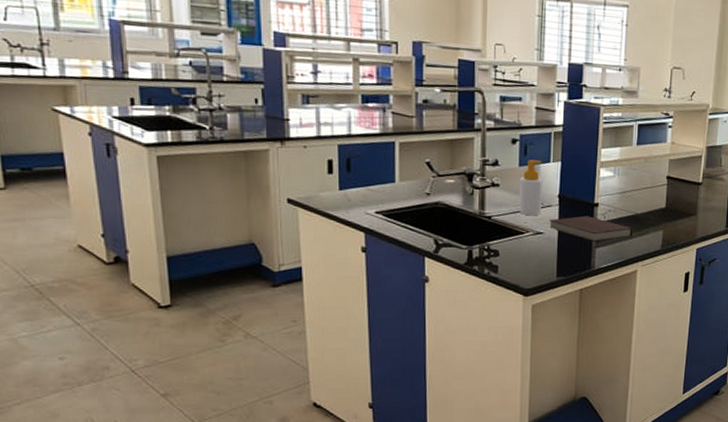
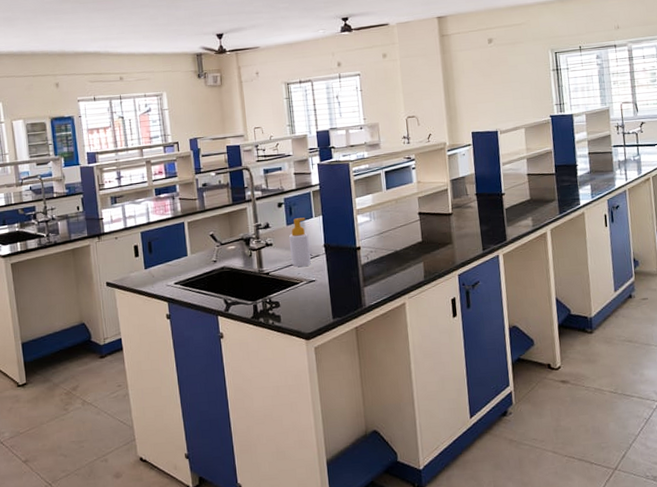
notebook: present [548,215,633,242] -> none [318,259,396,283]

